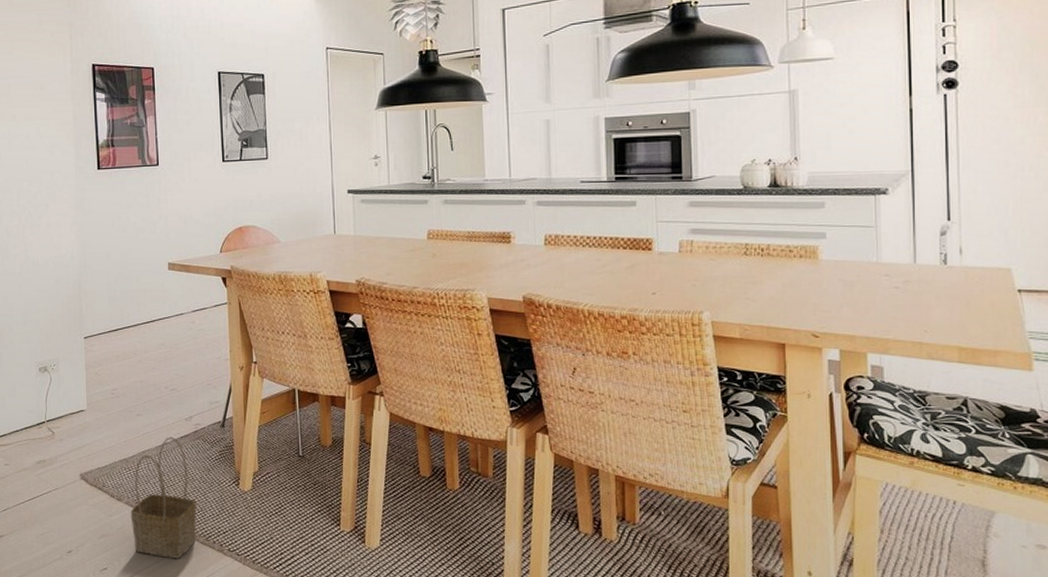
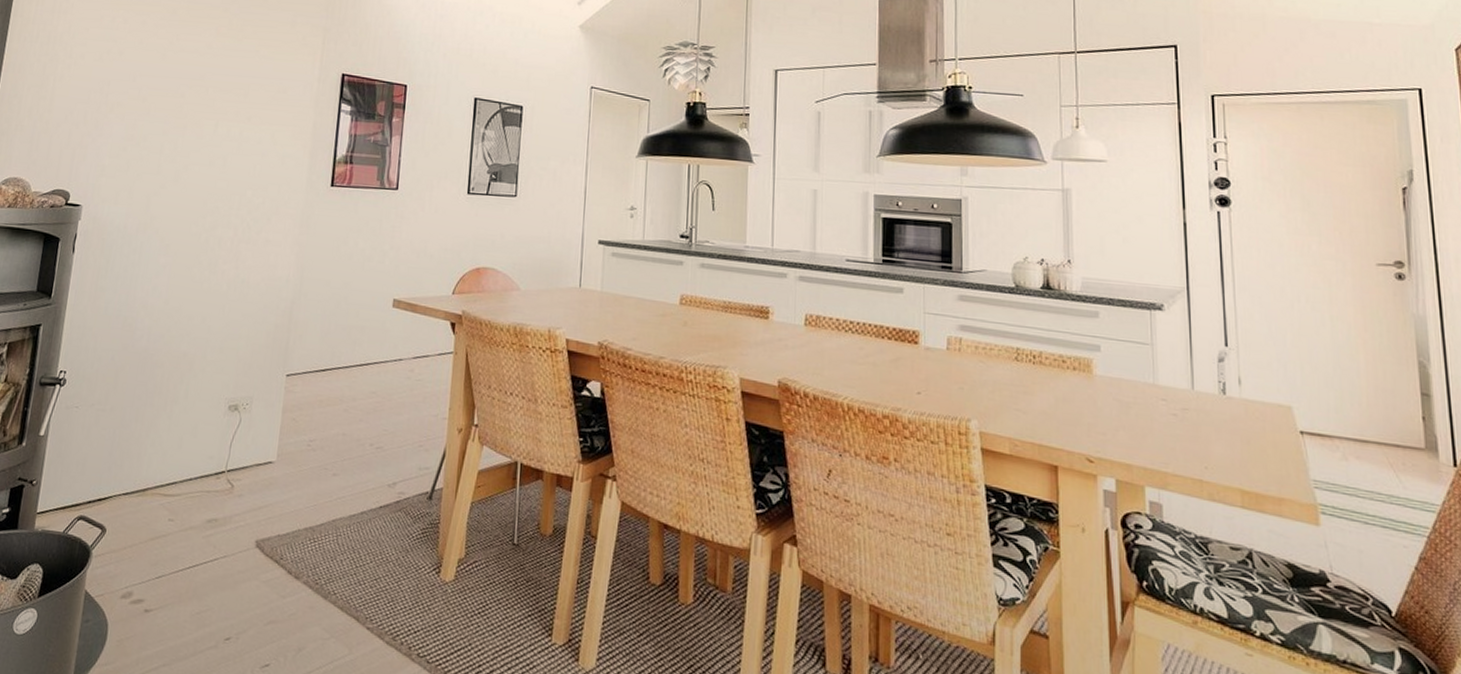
basket: present [130,436,197,558] -> none [306,505,388,660]

